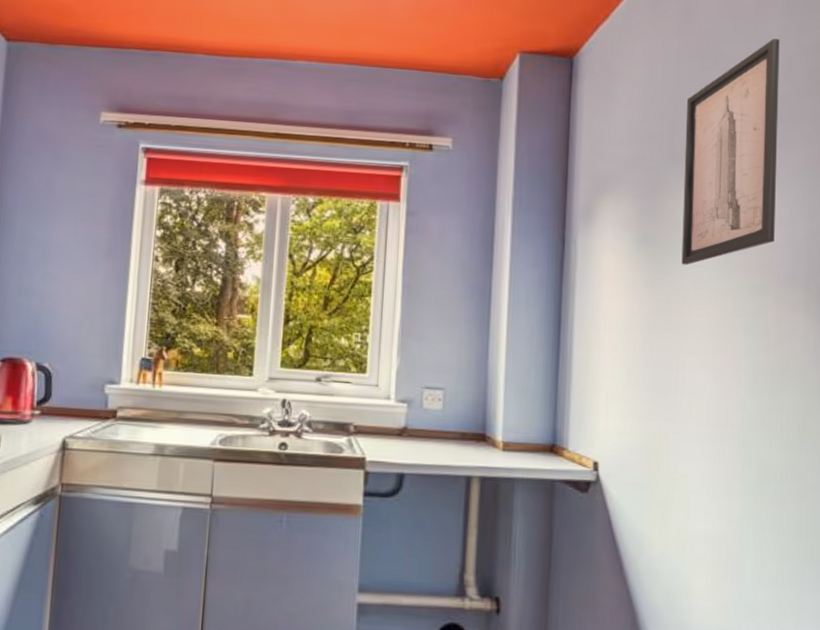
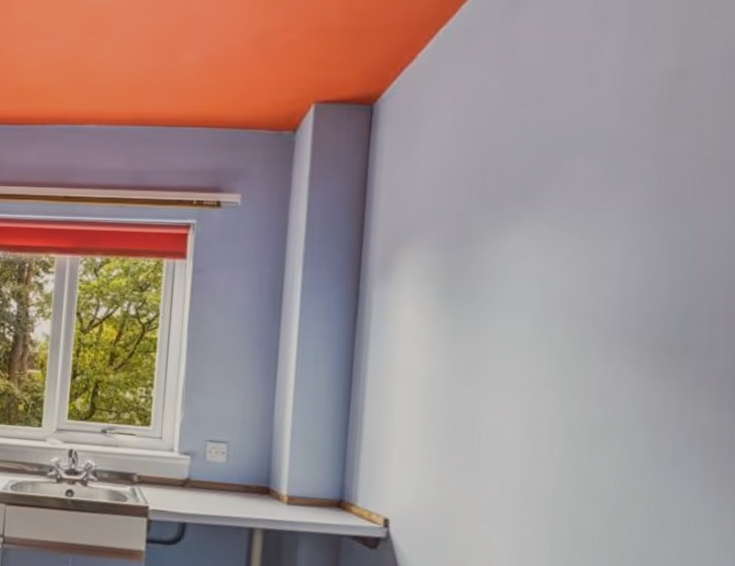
wall art: present [681,39,780,265] -> none [489,69,618,318]

